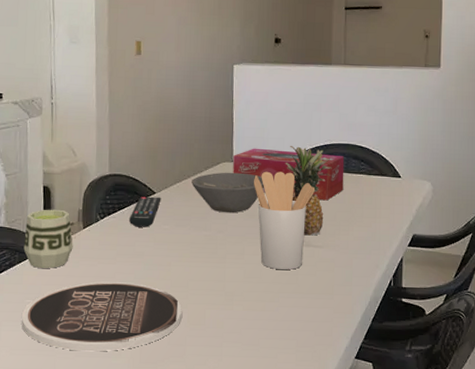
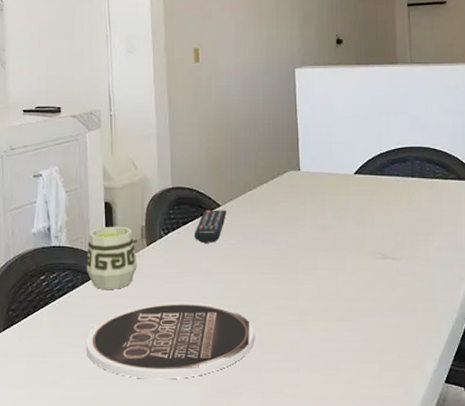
bowl: present [192,172,264,213] -> none [258,181,334,225]
tissue box: present [233,148,345,201] -> none [300,154,419,209]
utensil holder: present [254,171,315,270] -> none [323,179,388,286]
fruit: present [285,146,332,236] -> none [355,151,405,247]

